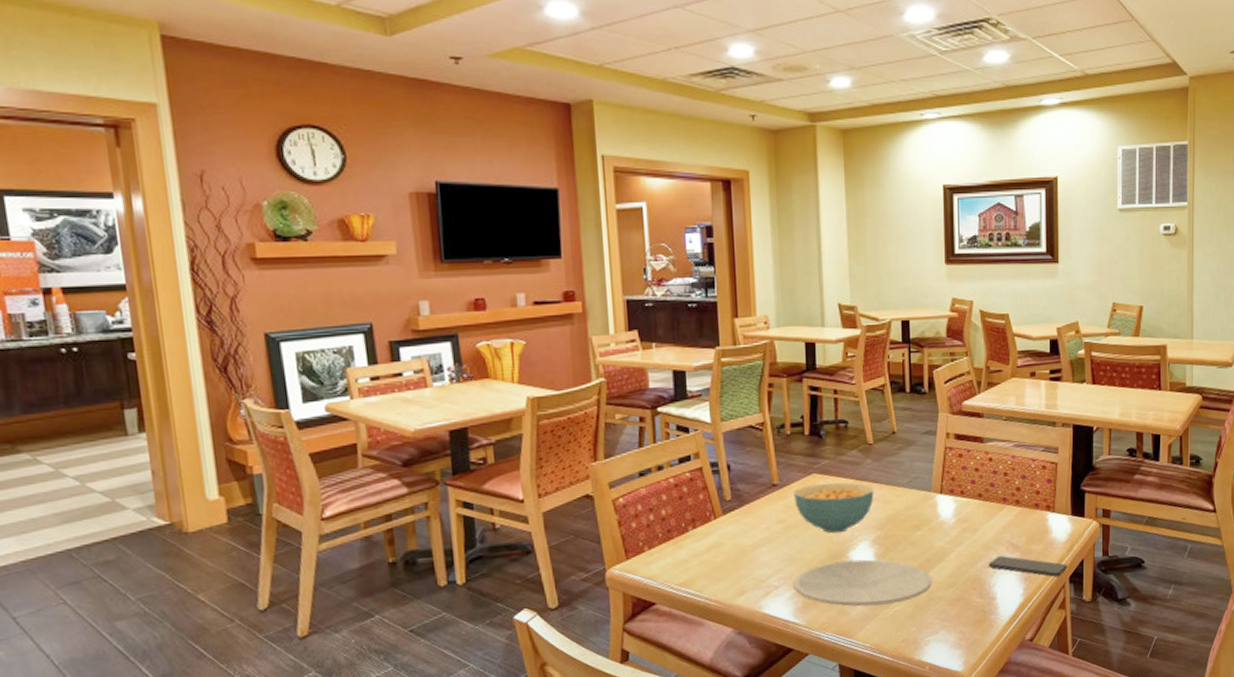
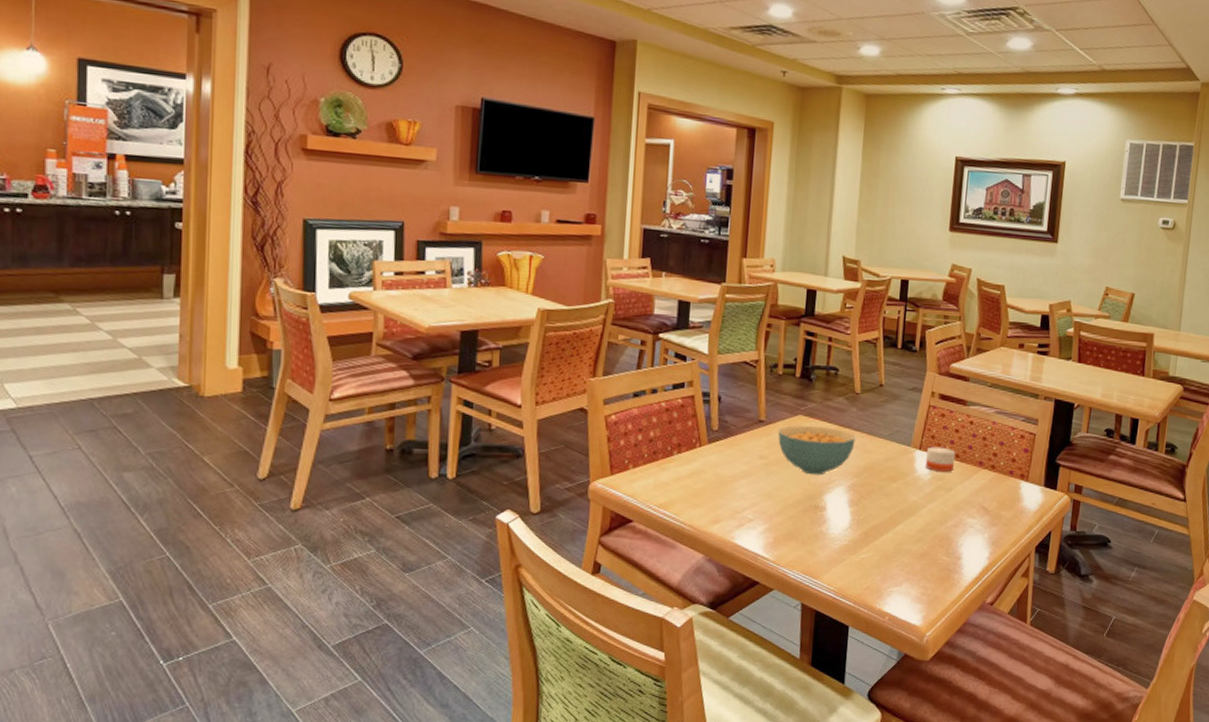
plate: present [794,559,932,607] -> none [767,502,902,551]
candle: none [949,487,979,514] -> present [926,446,956,472]
smartphone: present [988,555,1067,577] -> none [957,517,1035,545]

